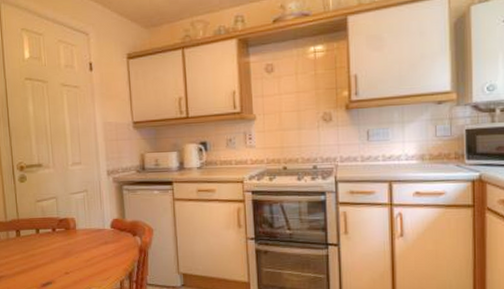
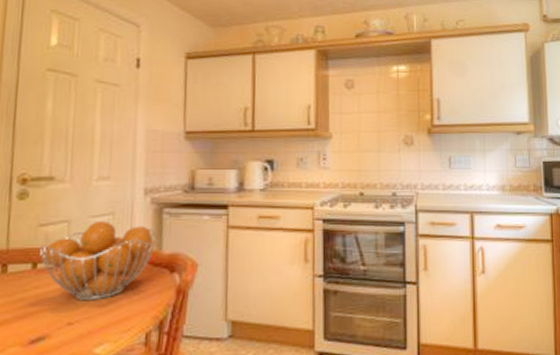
fruit basket: none [38,197,121,257] -> present [39,221,157,301]

